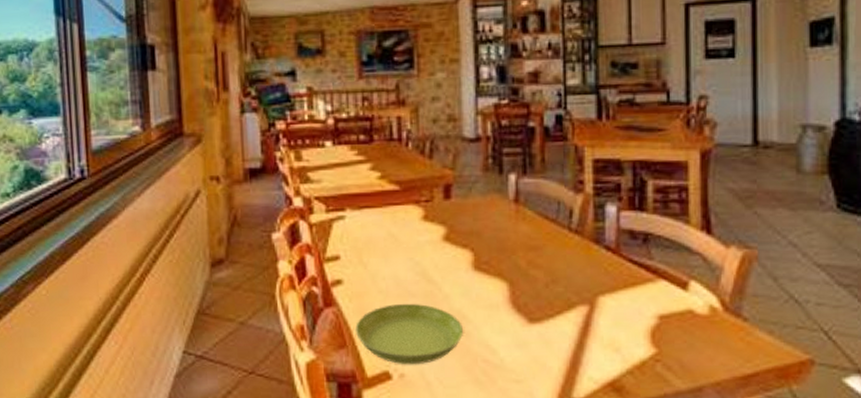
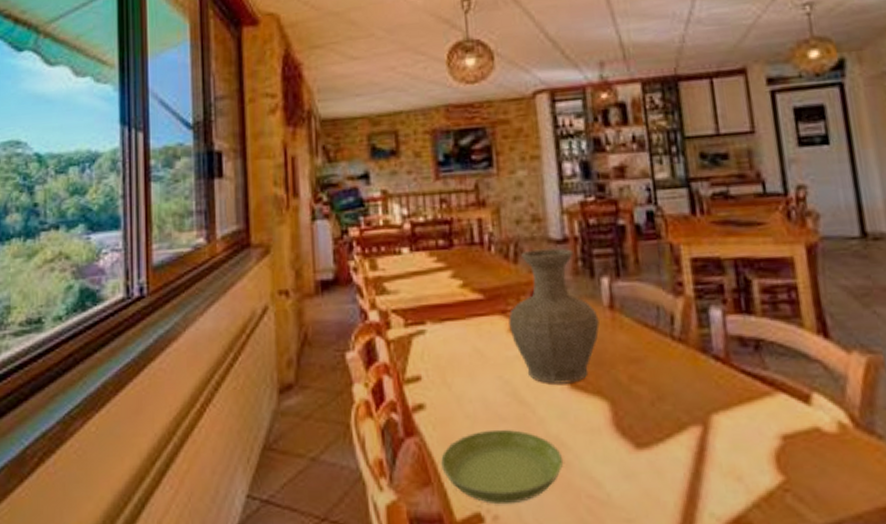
vase: none [421,146,504,266] -> present [508,248,600,384]

